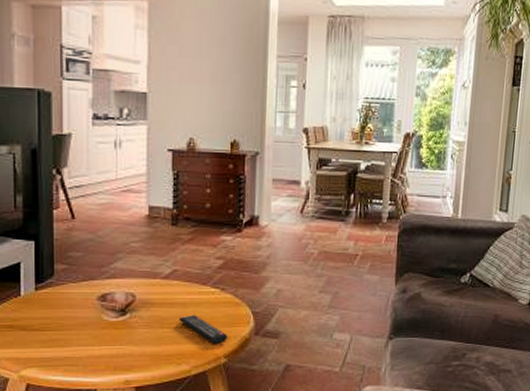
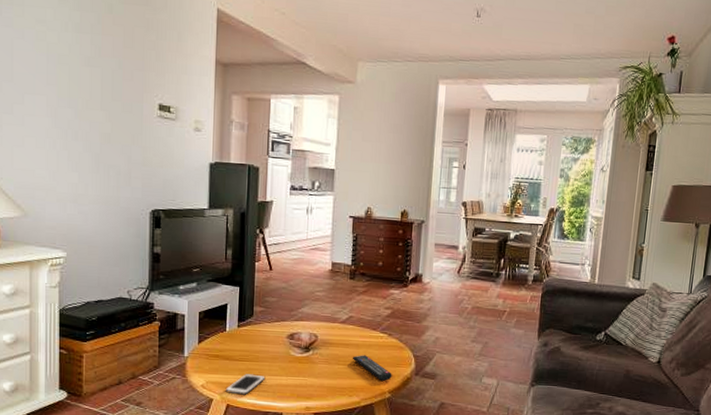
cell phone: none [23,345,73,371] -> present [225,374,266,395]

